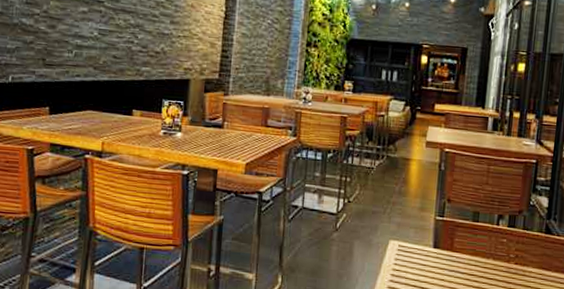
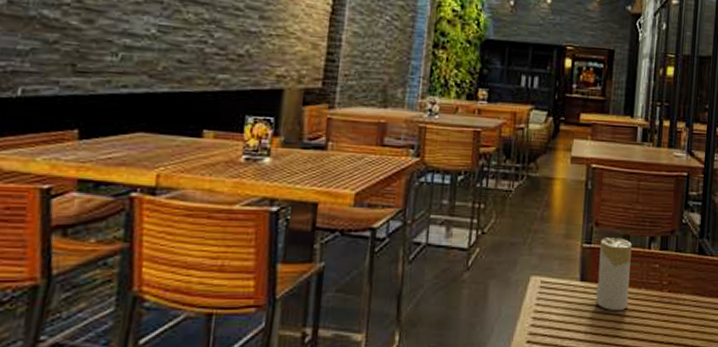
candle: none [447,212,481,276] -> present [596,237,632,311]

